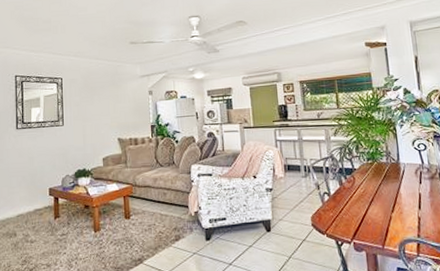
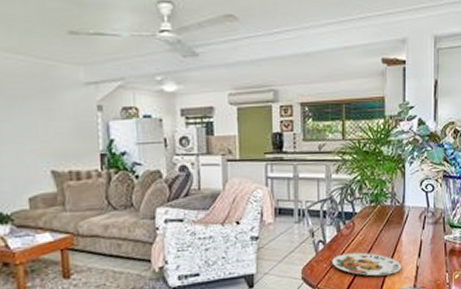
plate: none [337,203,403,225] -> present [332,252,401,276]

